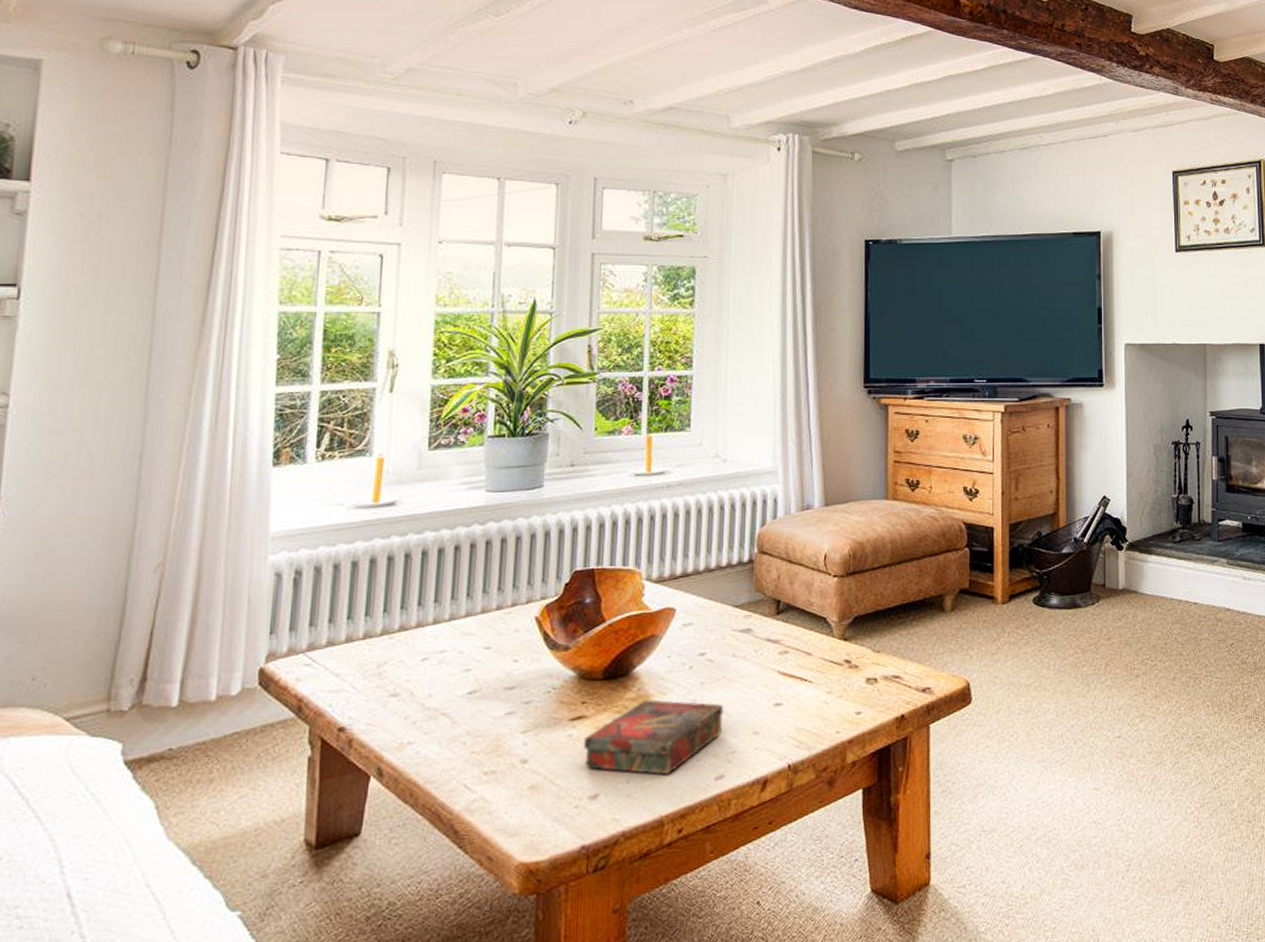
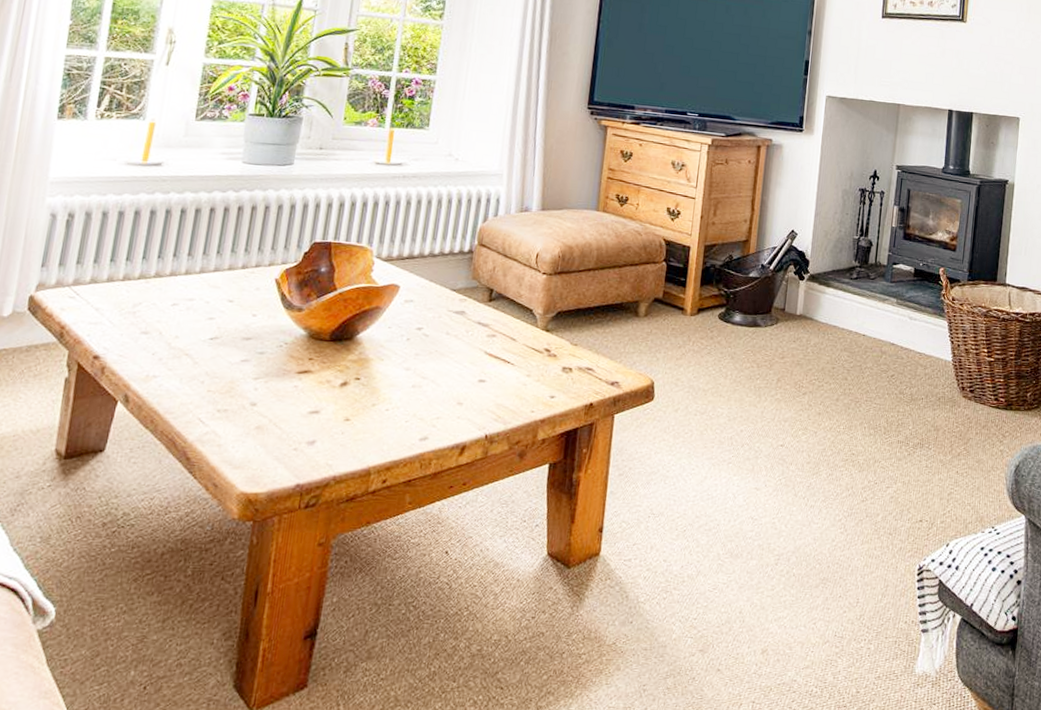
book: present [583,699,724,775] -> none [306,363,434,431]

